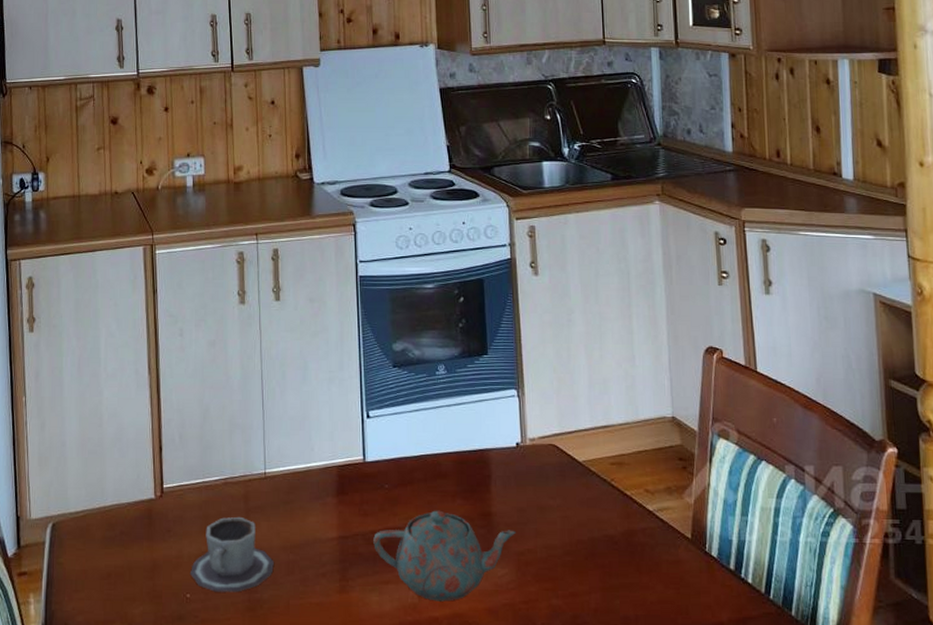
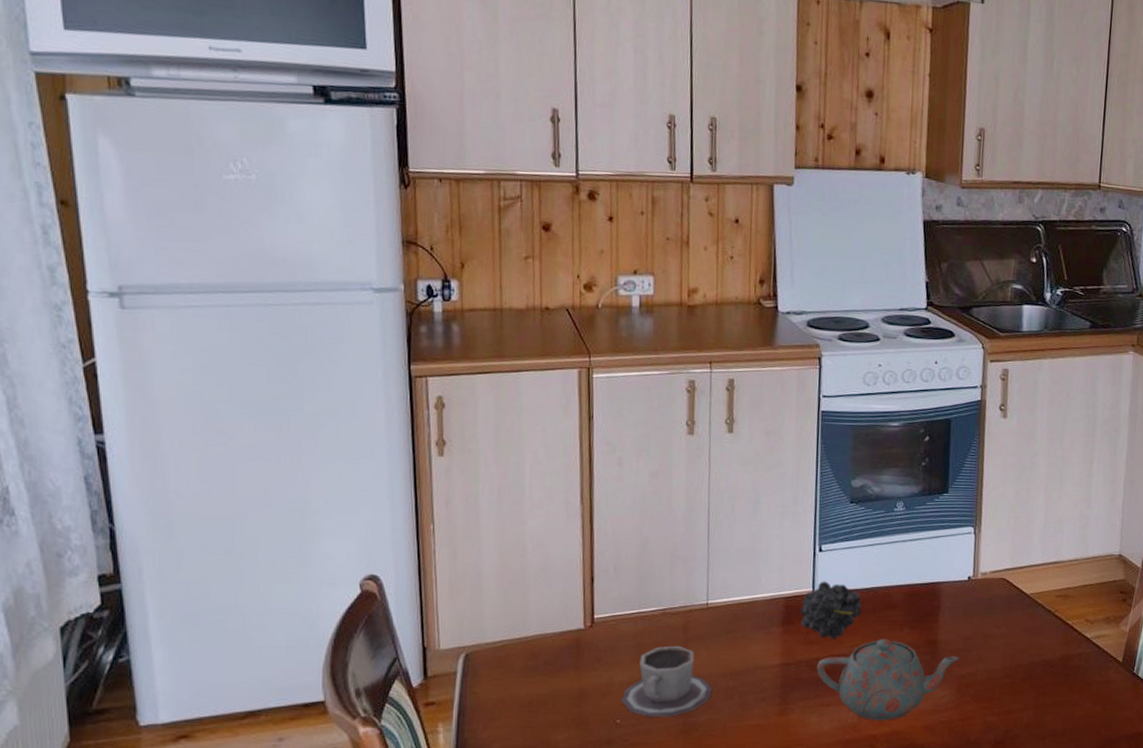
fruit: none [353,448,412,510] -> present [800,581,862,639]

